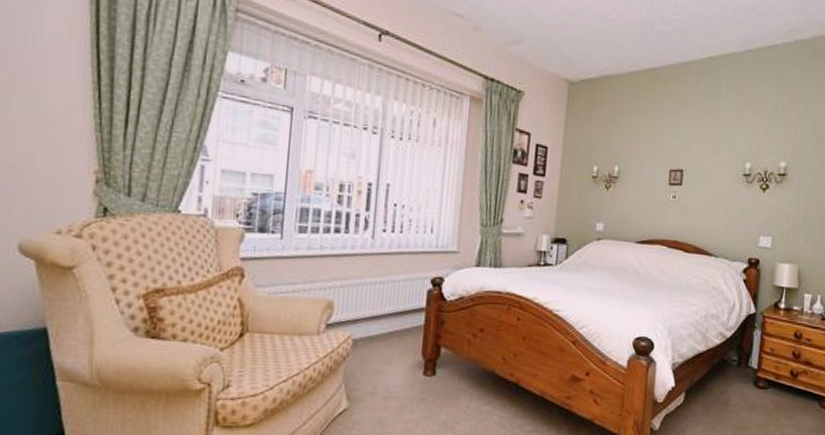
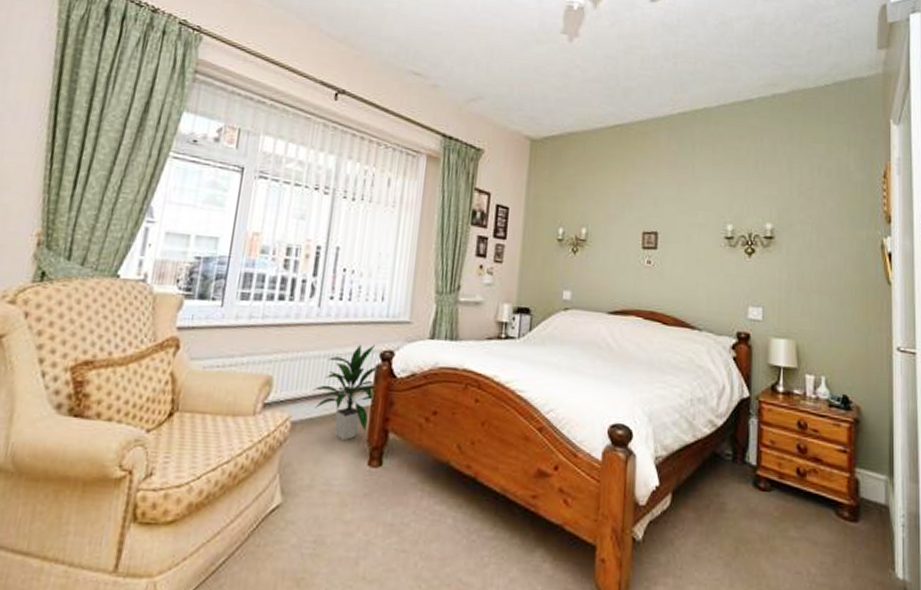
indoor plant: none [369,271,427,355] -> present [311,344,376,441]

